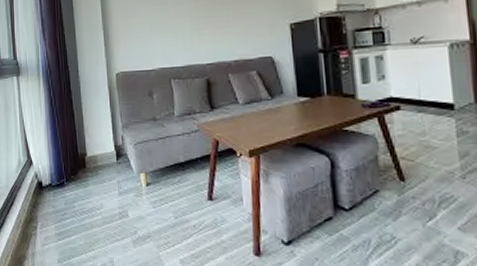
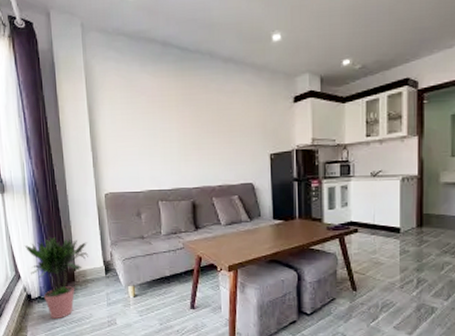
potted plant: none [37,119,100,210] -> present [24,236,89,320]

